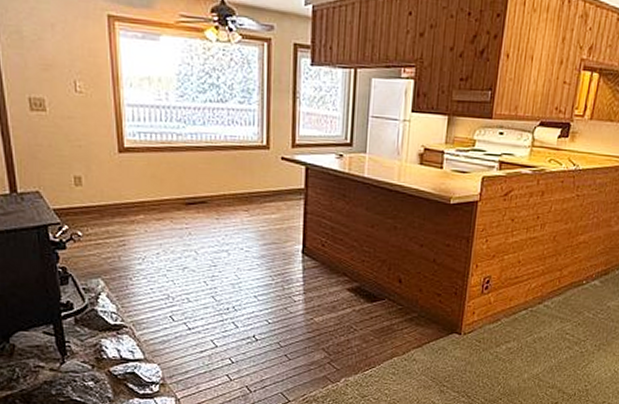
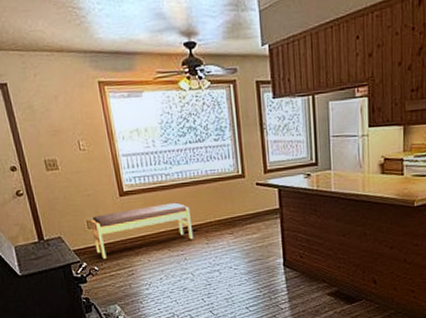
bench: none [79,167,203,223] -> present [90,202,194,259]

